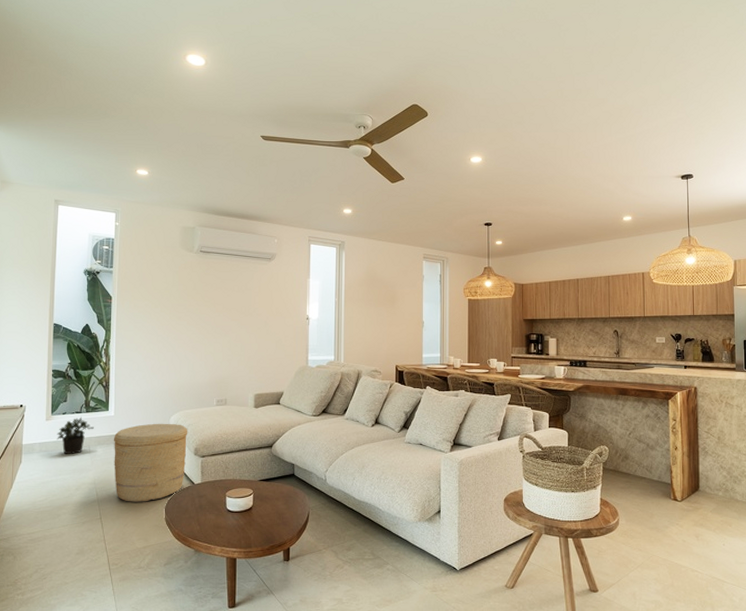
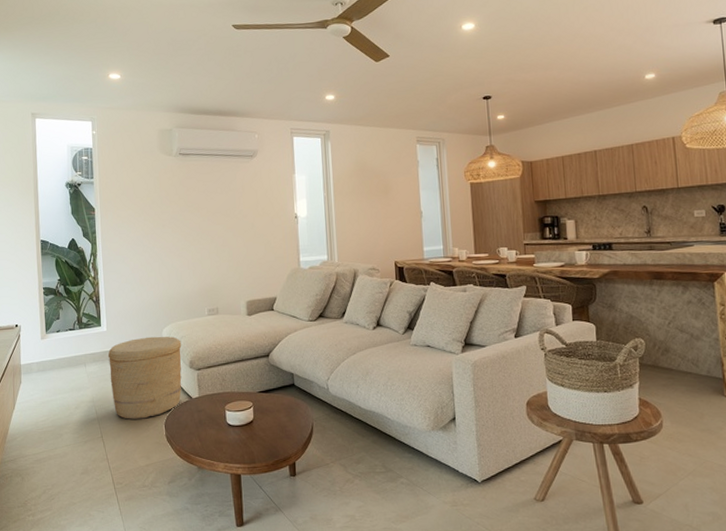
potted plant: present [57,417,94,455] -> none [52,334,88,374]

